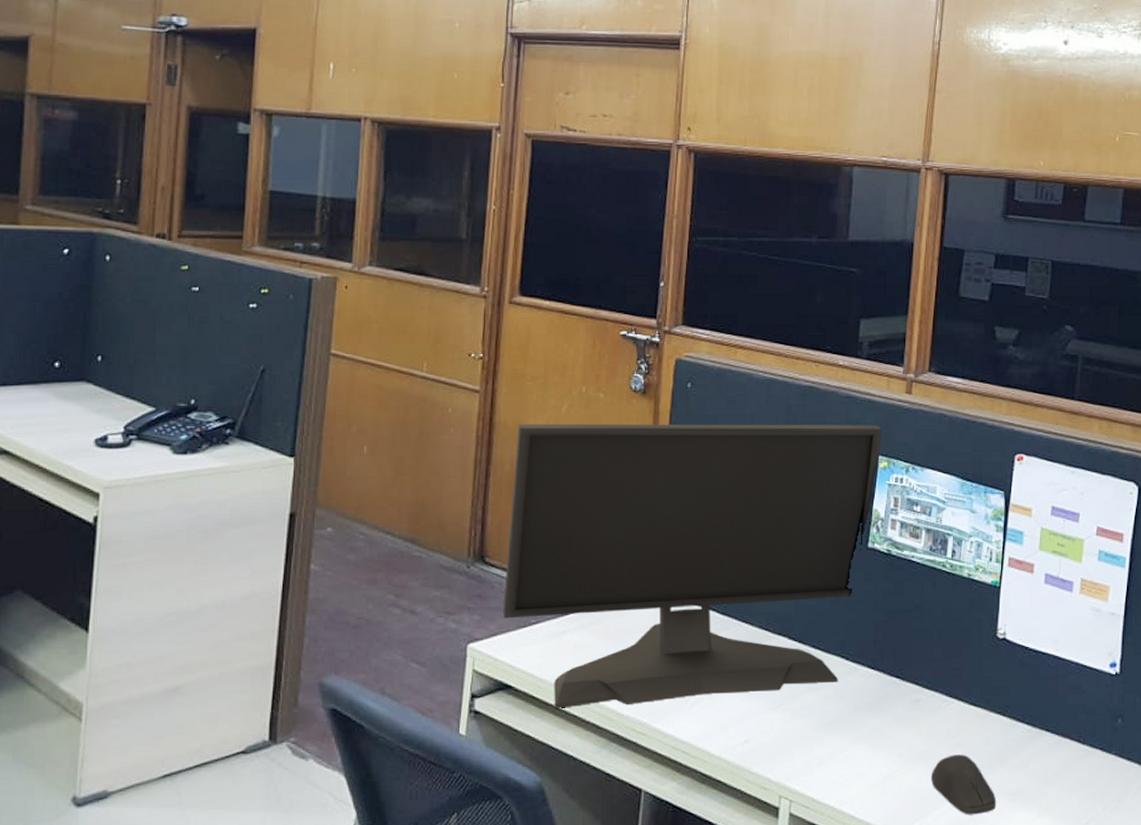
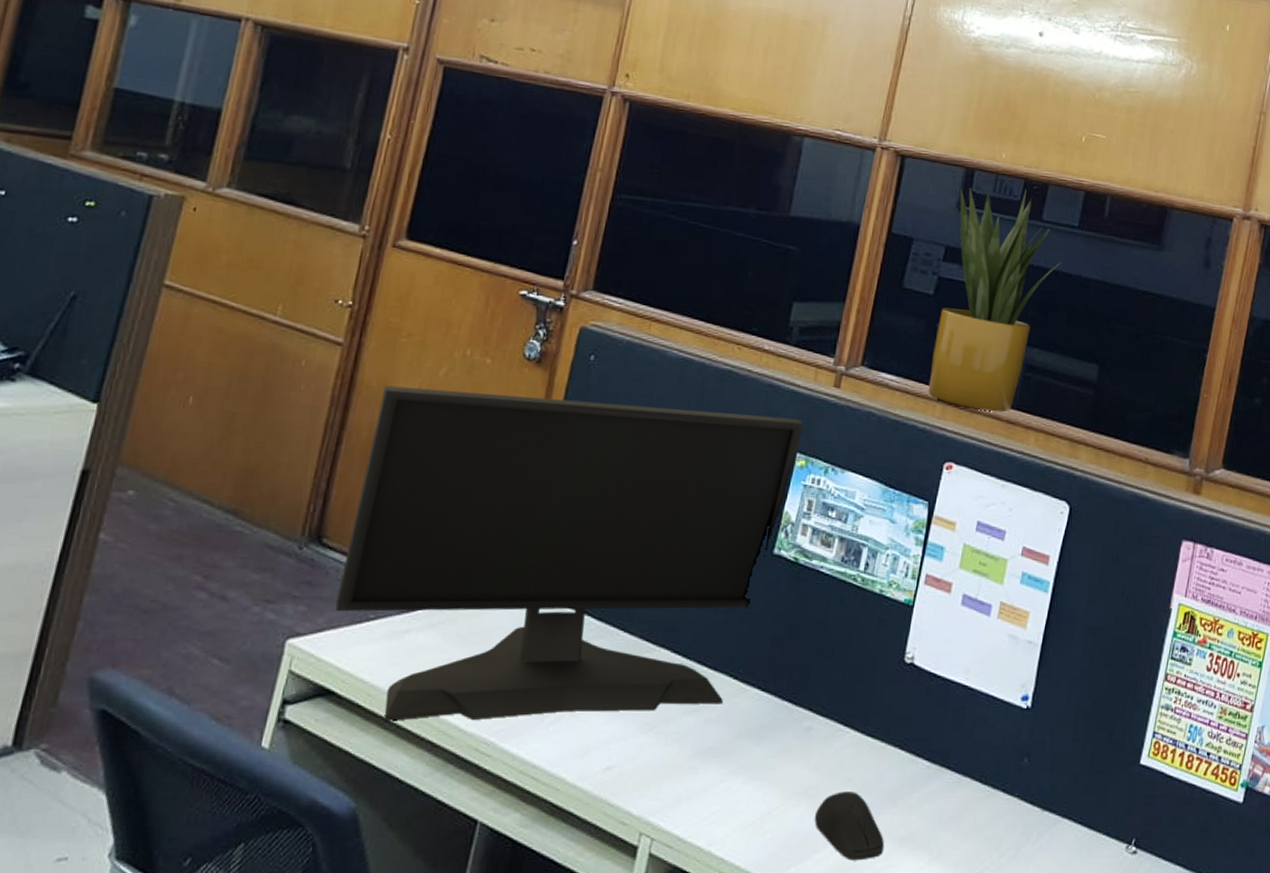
planter: none [993,192,1107,404] -> present [928,188,1061,413]

